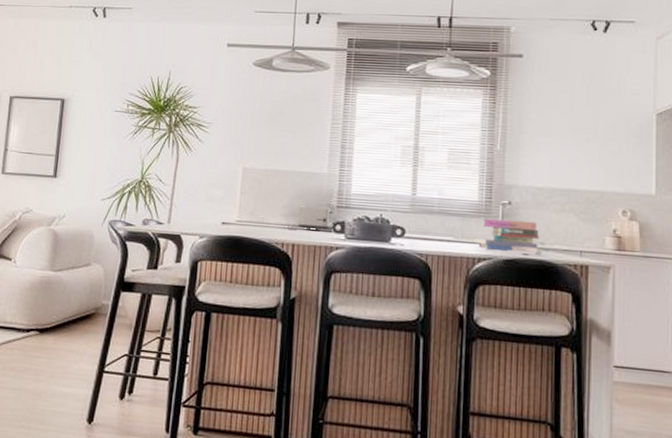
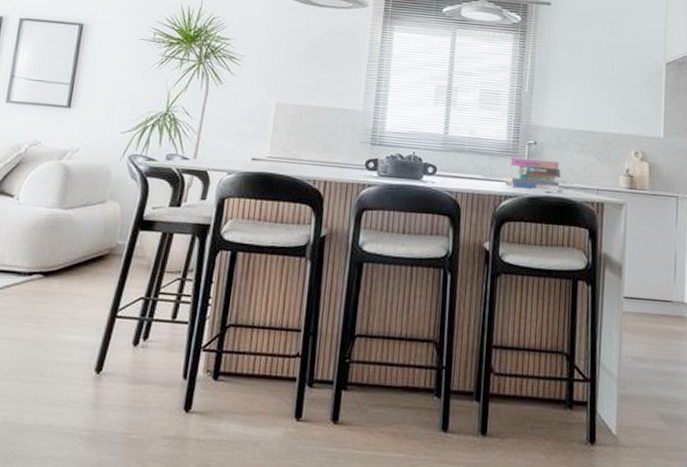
toaster: present [297,205,333,229] -> none [330,142,367,167]

